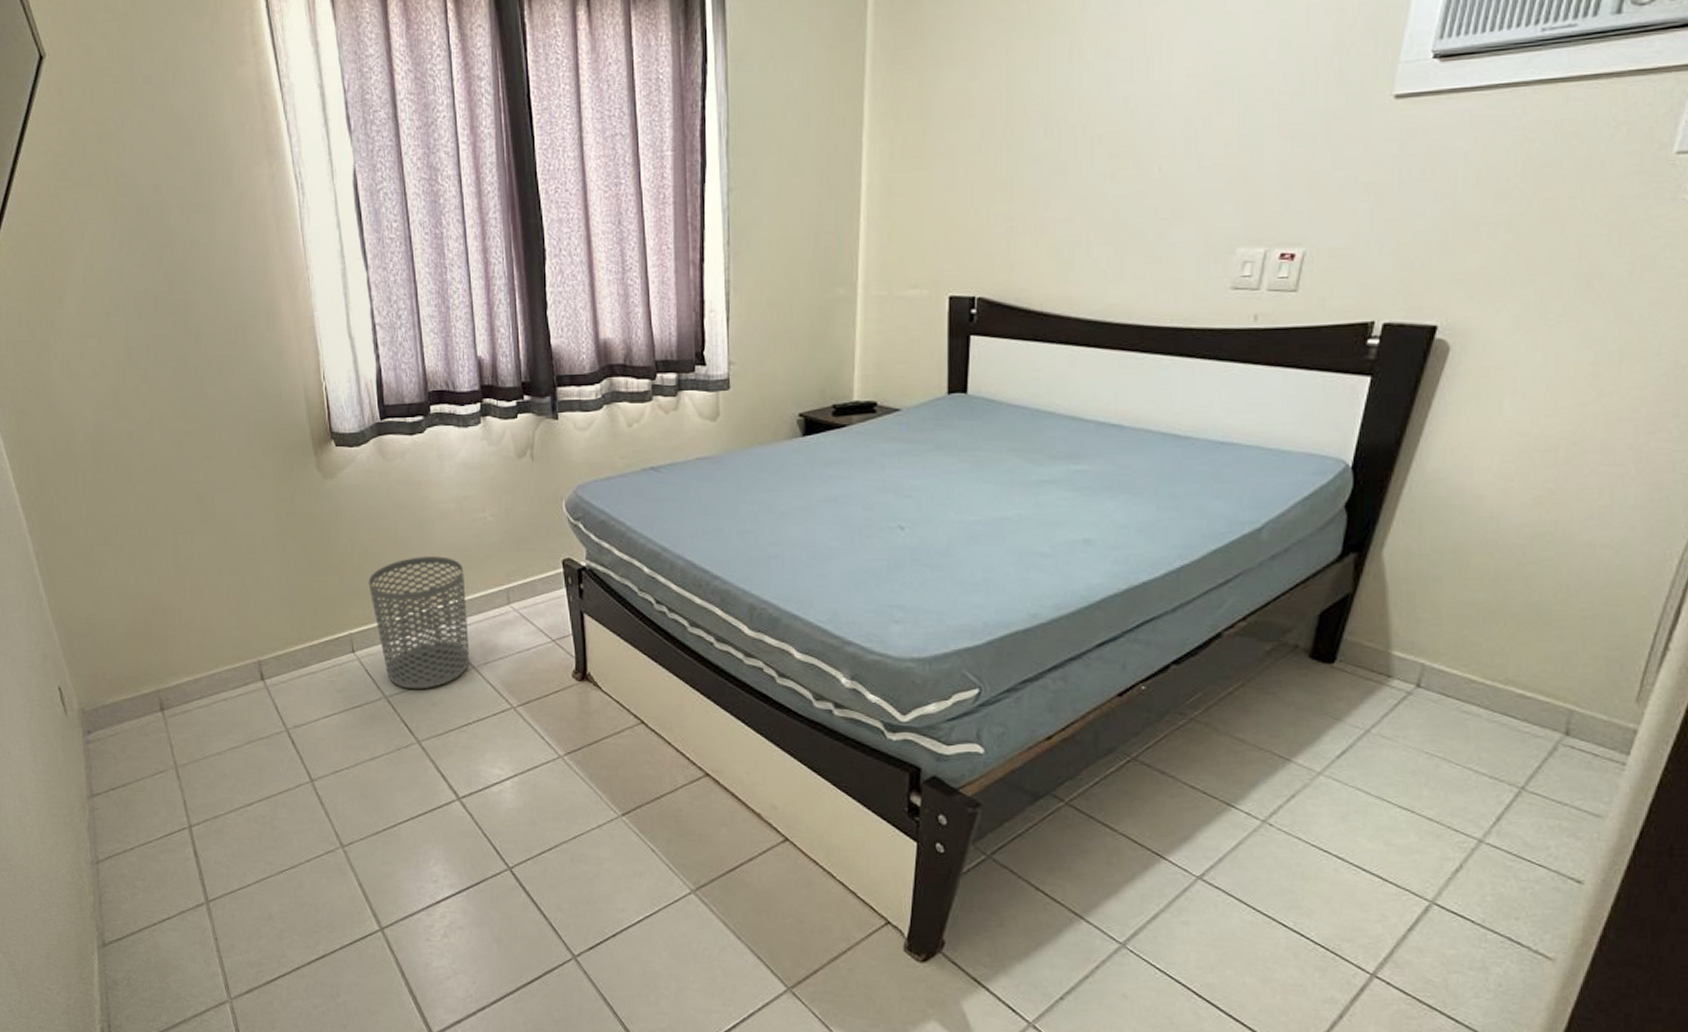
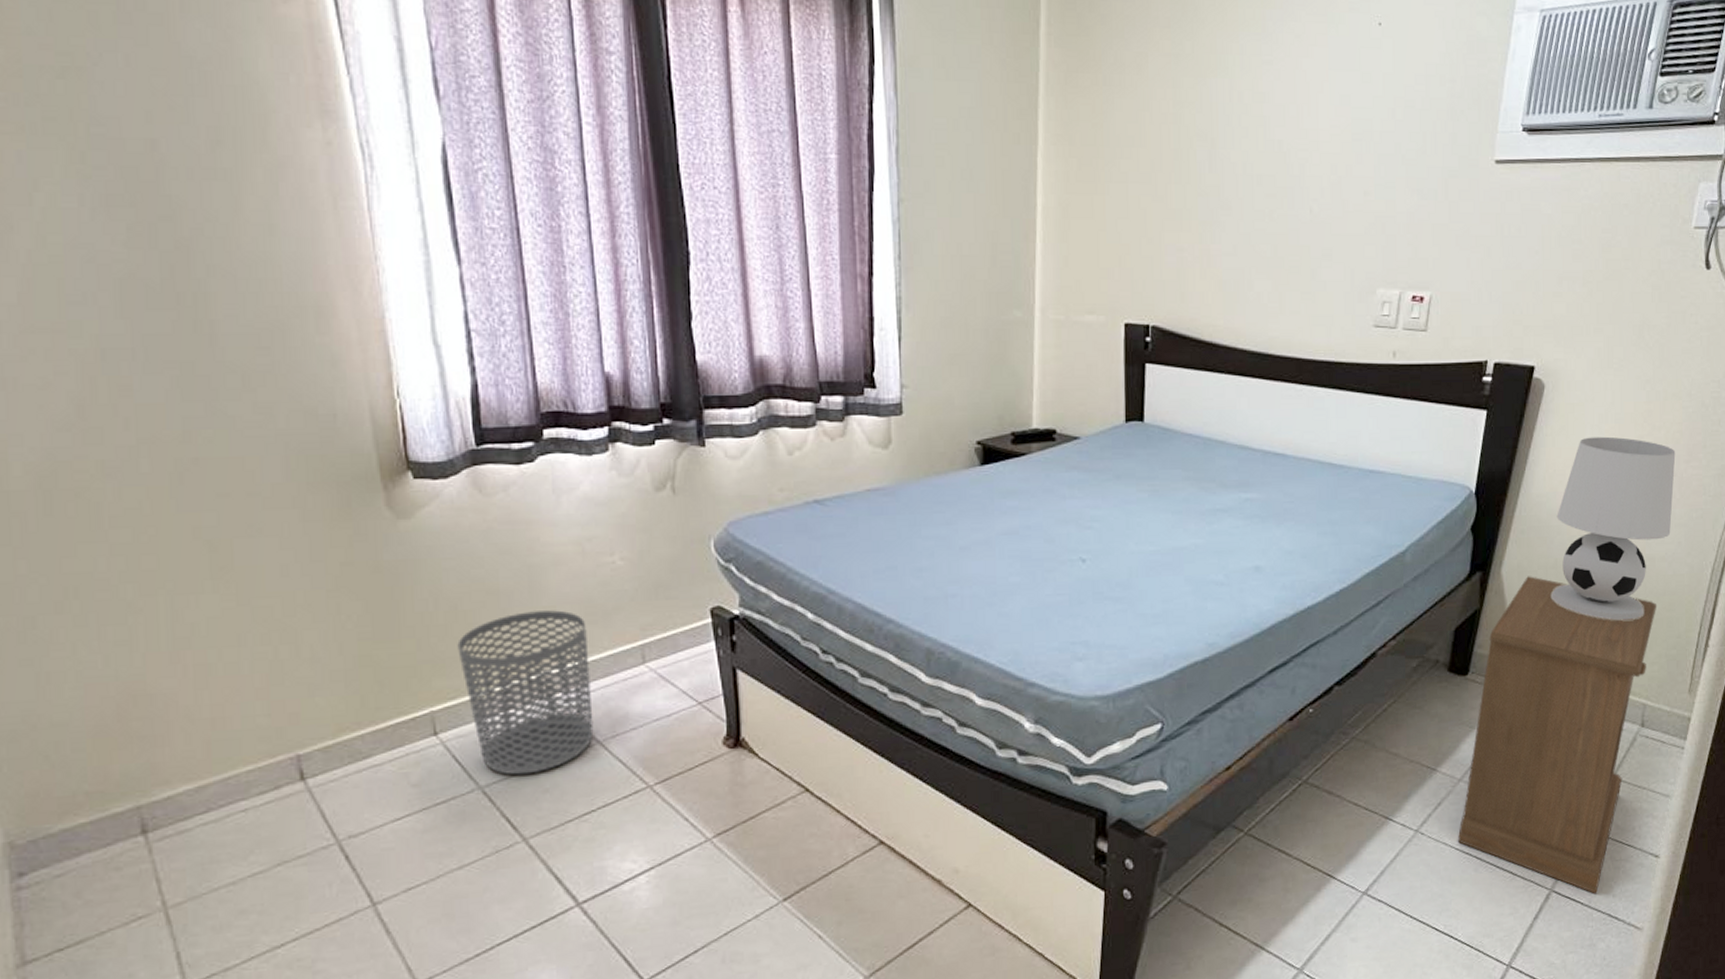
nightstand: none [1313,560,1596,914] -> present [1457,576,1658,895]
table lamp: none [1446,404,1633,614] -> present [1550,436,1676,621]

